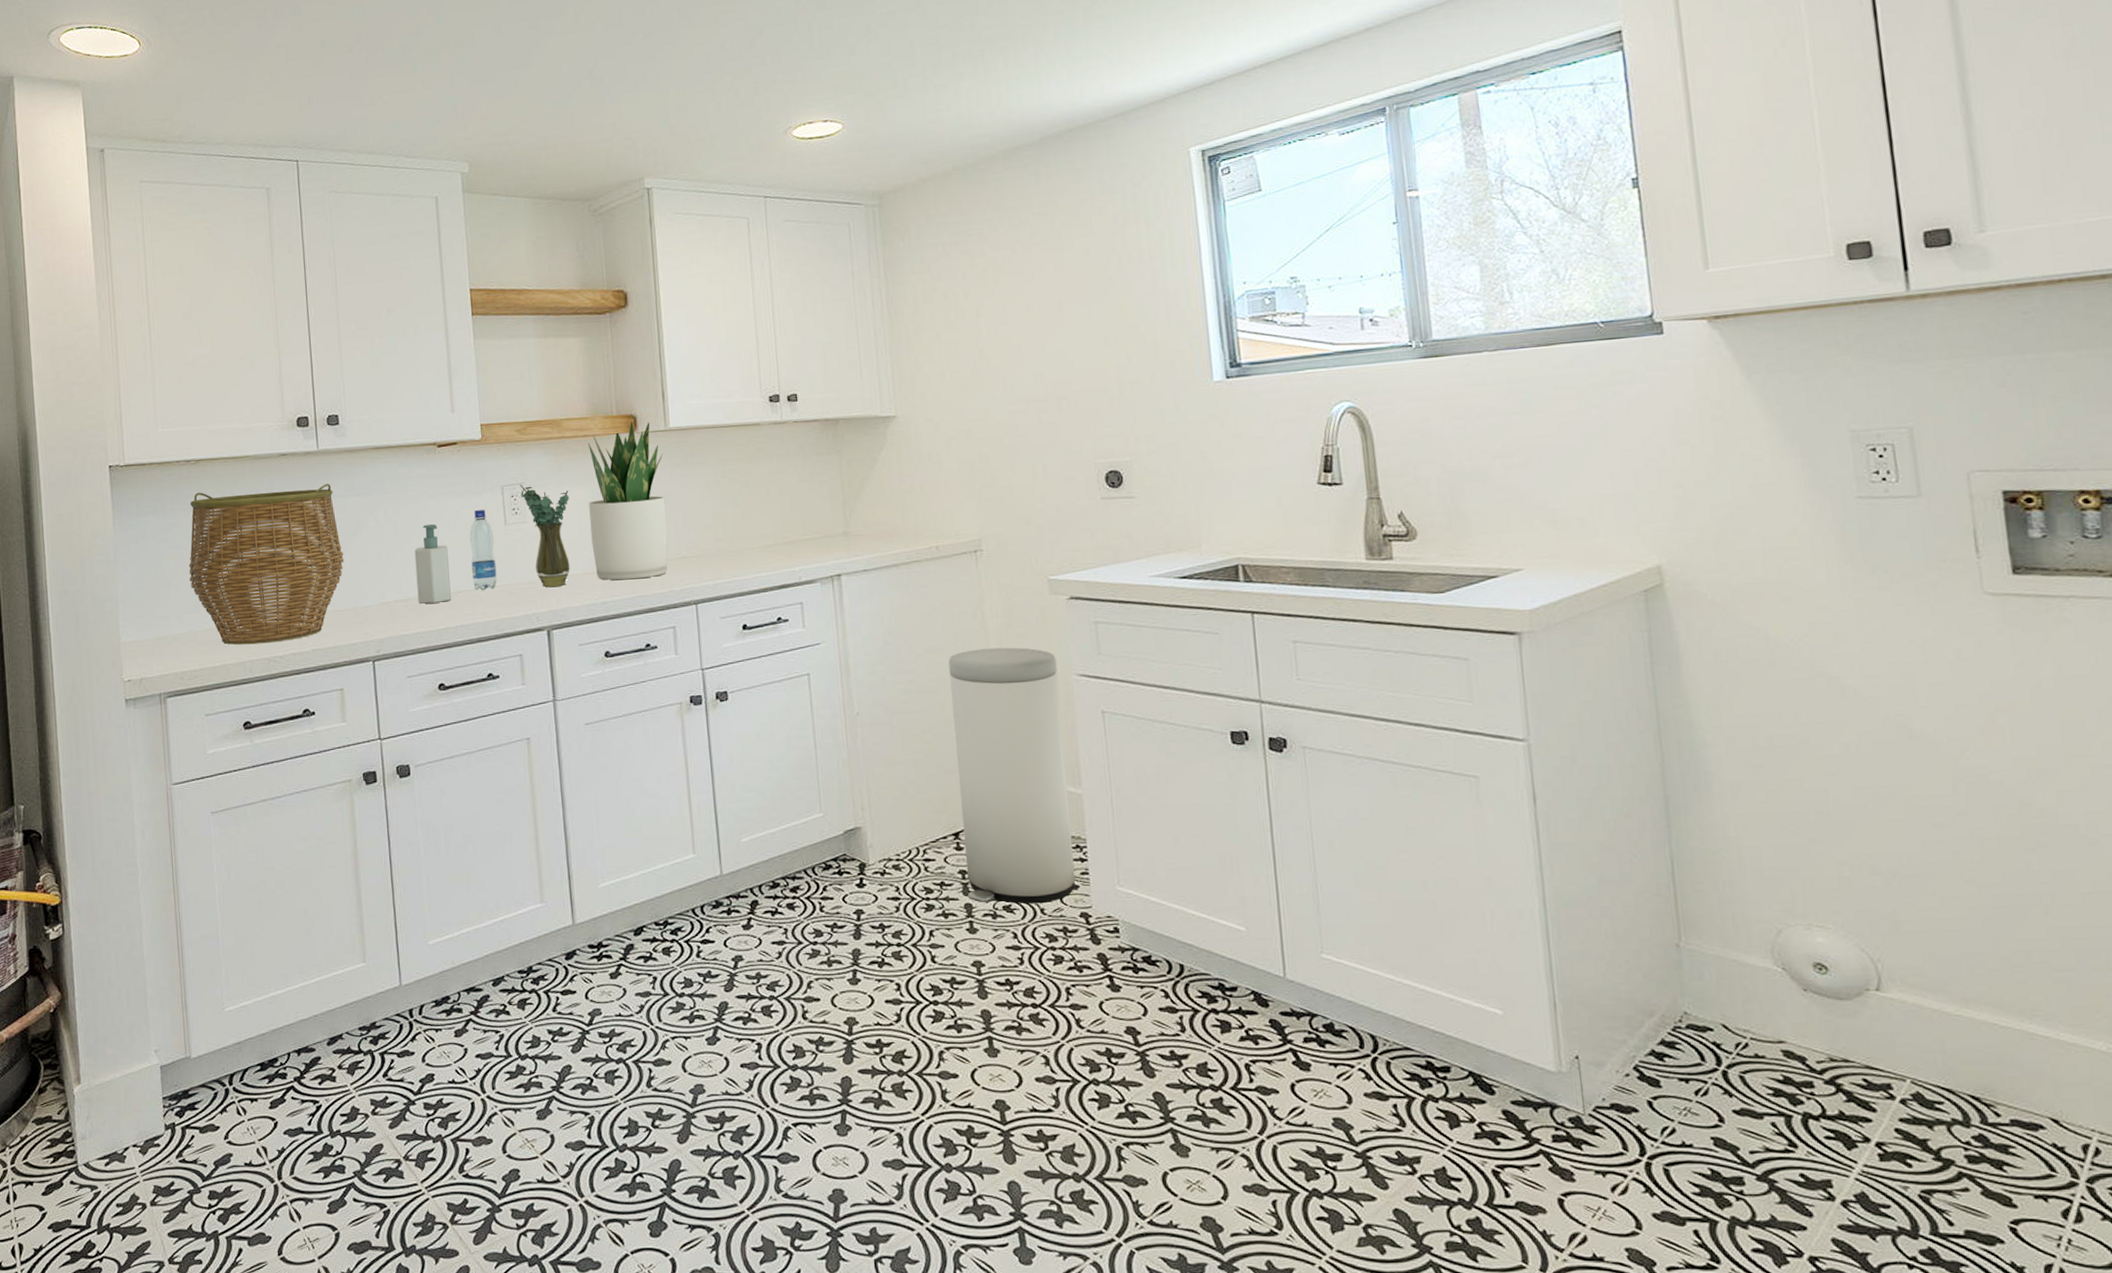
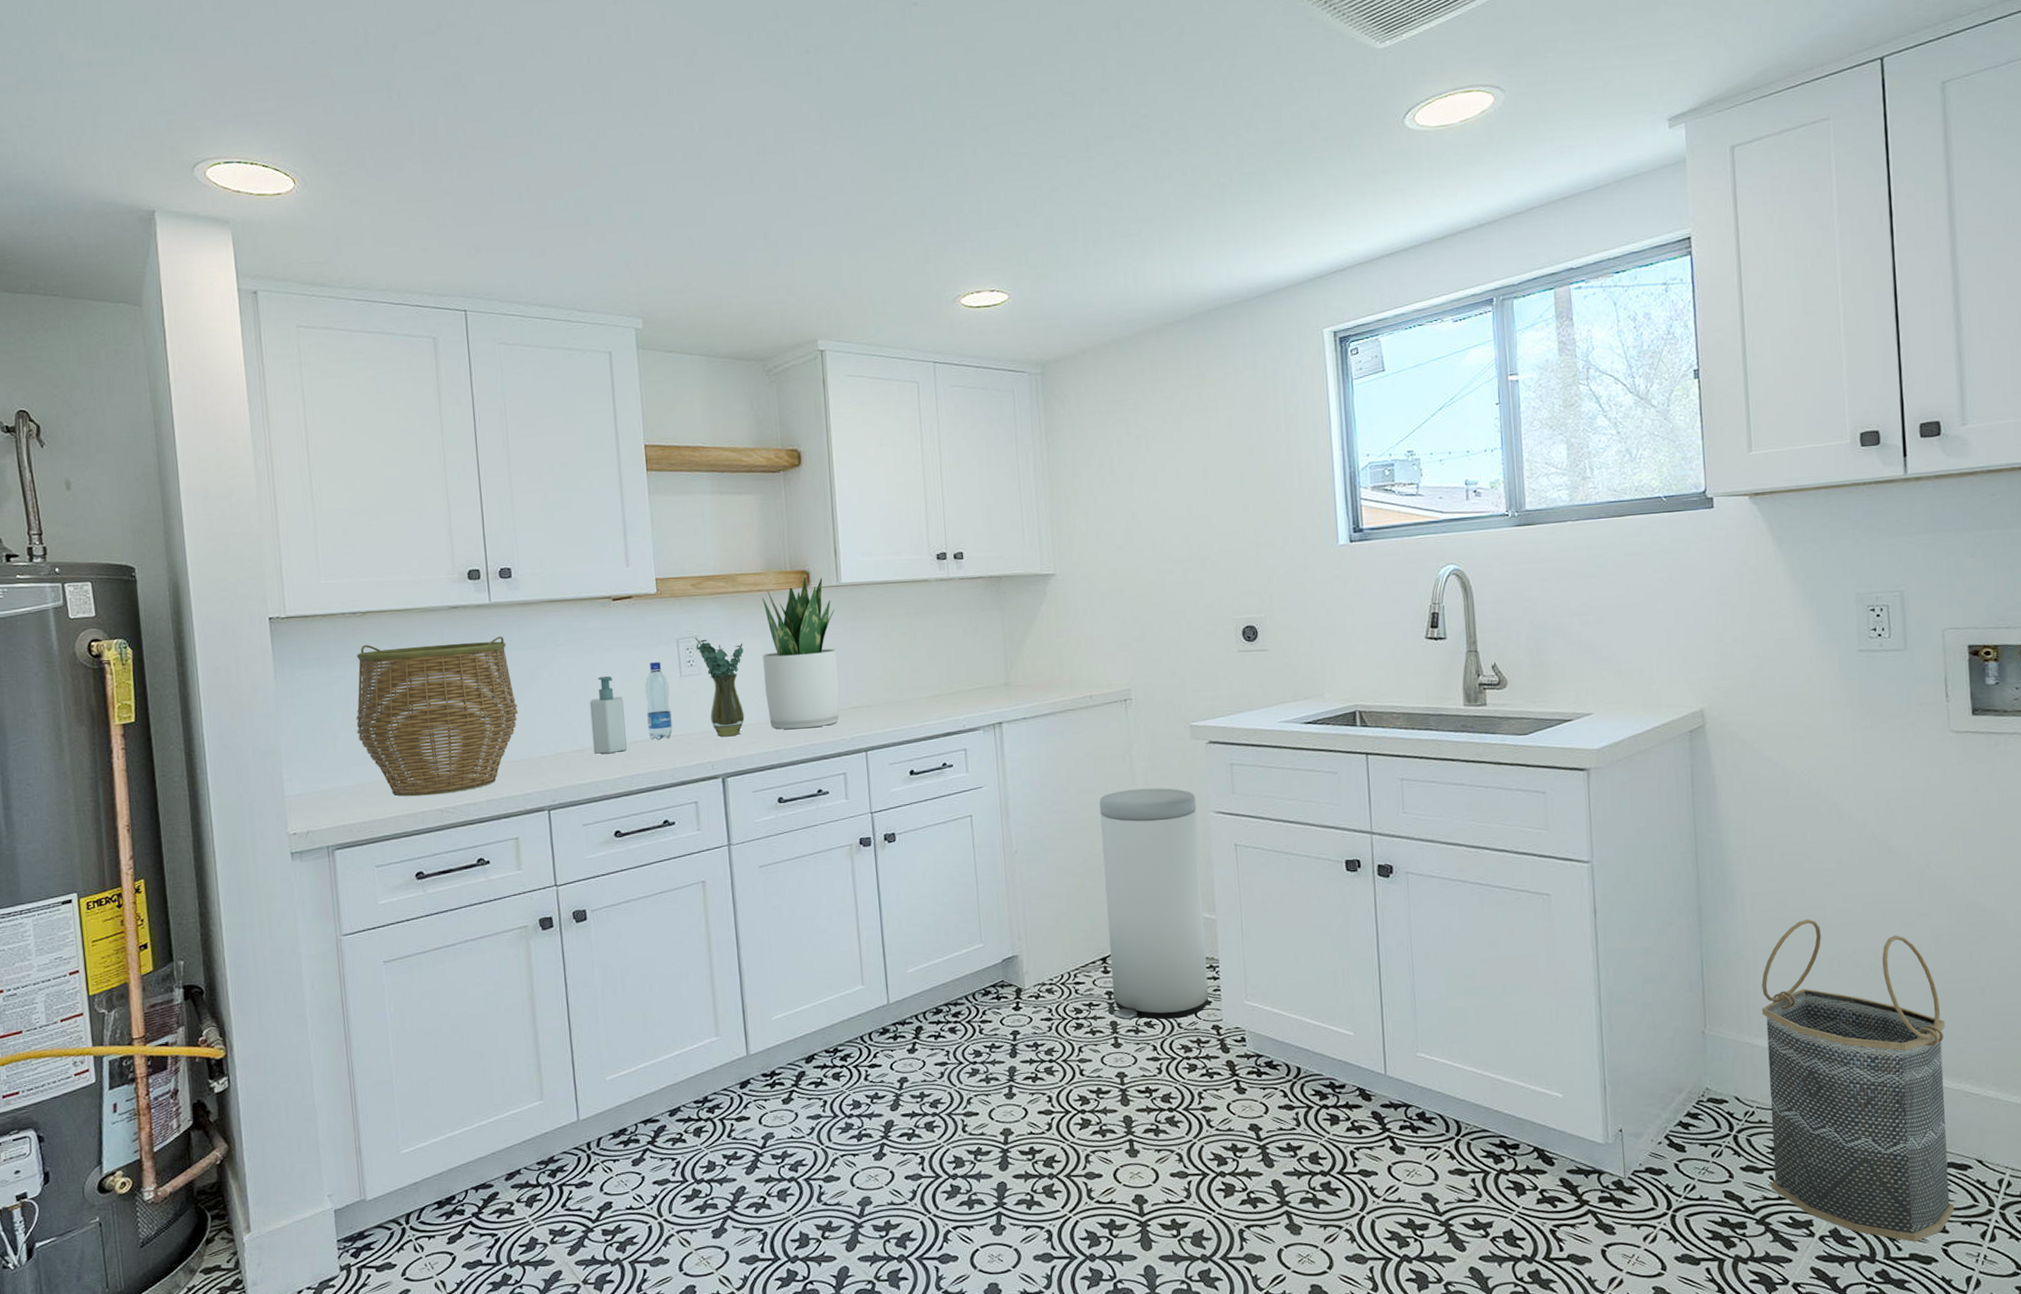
basket: none [1750,814,2023,1217] -> present [1761,918,1954,1243]

